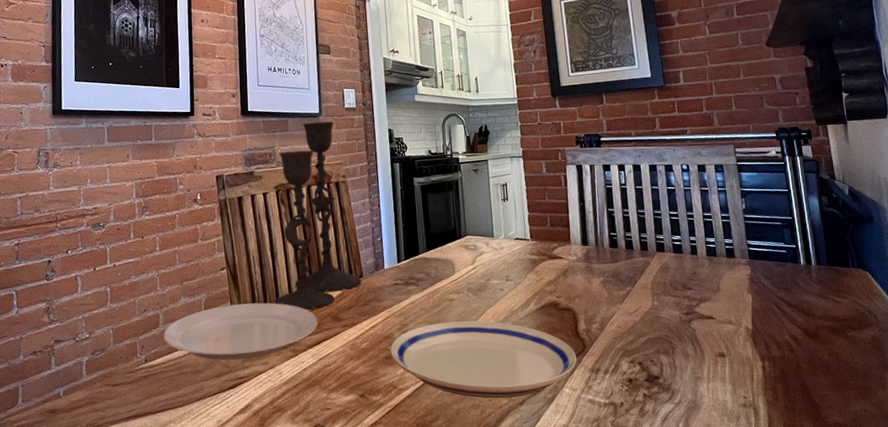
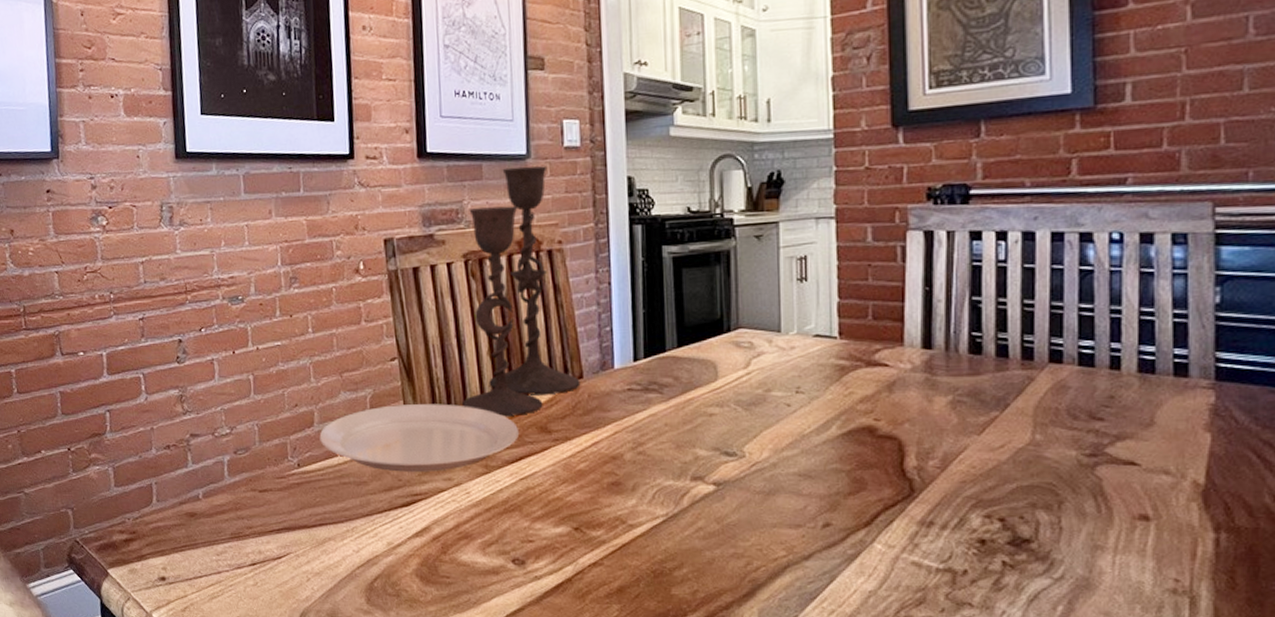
plate: present [391,320,577,399] -> none [619,443,899,549]

